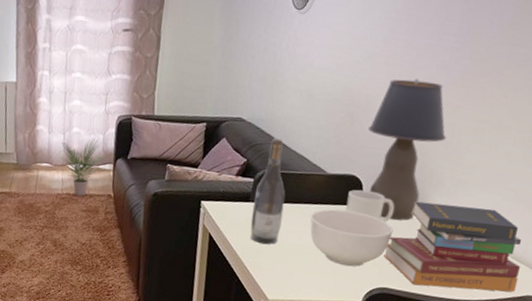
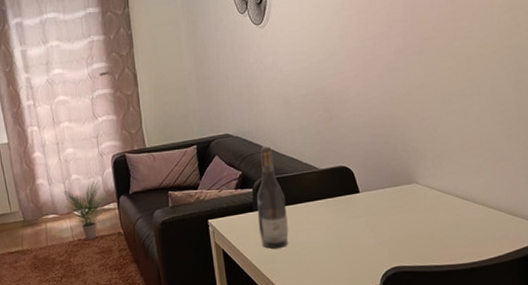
bowl: present [310,209,394,266] -> none [313,200,393,253]
mug: present [346,189,395,222] -> none [343,177,389,204]
table lamp: present [368,78,447,220] -> none [347,65,419,200]
books: present [383,201,522,292] -> none [389,171,518,258]

